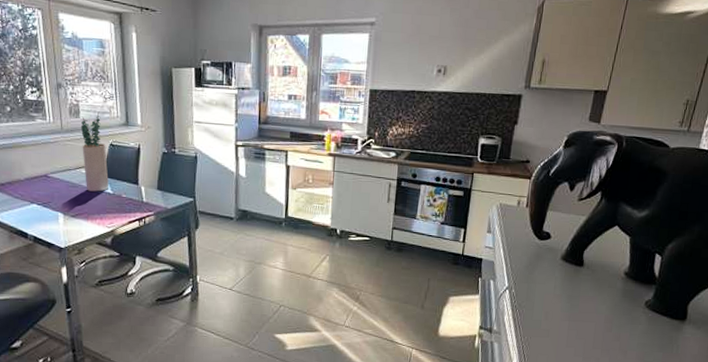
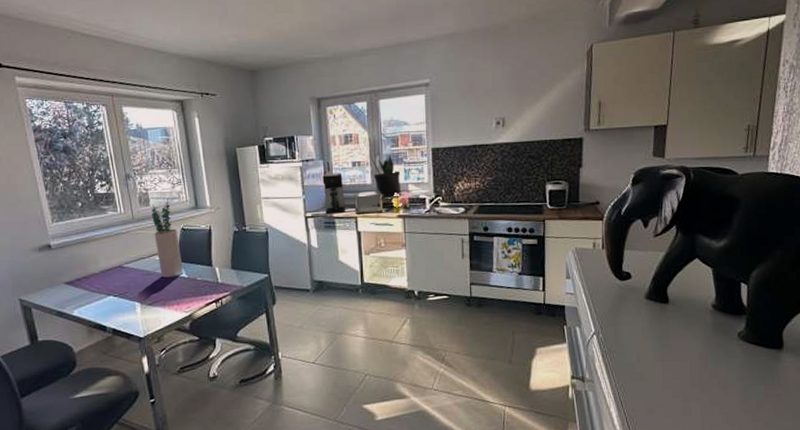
coffee maker: none [256,104,278,146] -> present [322,173,346,214]
toaster: none [286,126,317,150] -> present [354,191,384,215]
planter: none [308,91,335,134] -> present [371,154,402,197]

